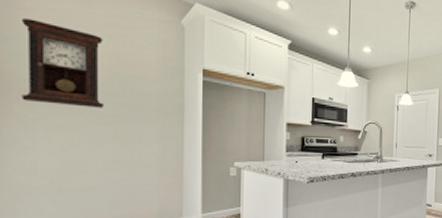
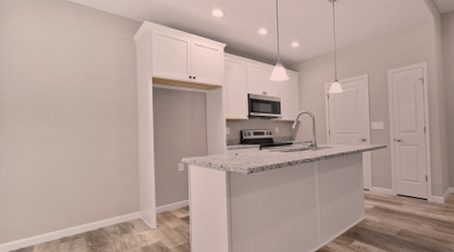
pendulum clock: present [21,18,104,108] -> none [12,50,75,119]

